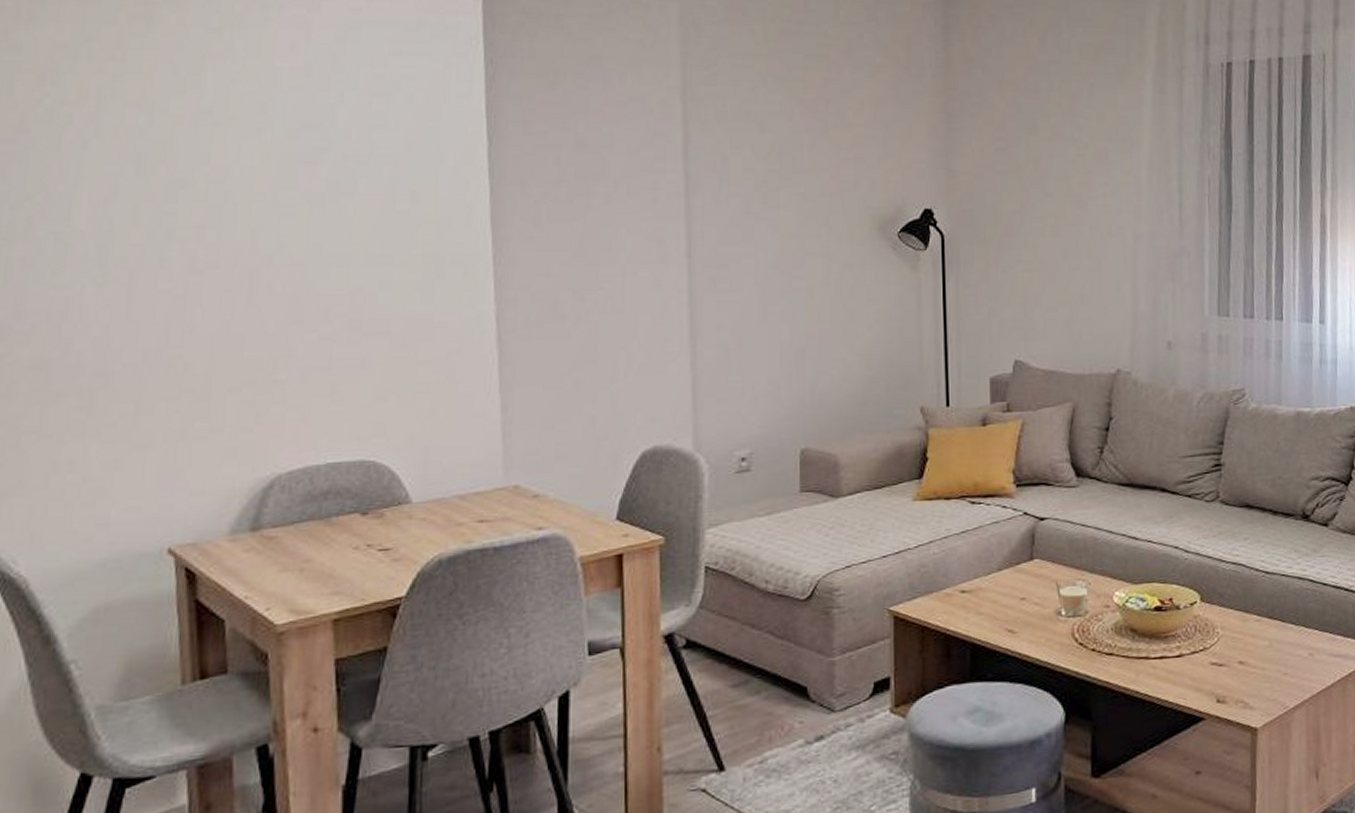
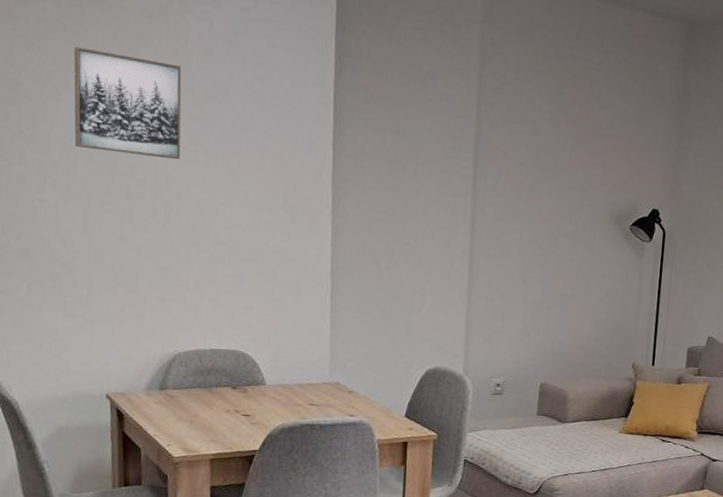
wall art: none [106,77,271,212] -> present [73,47,182,160]

